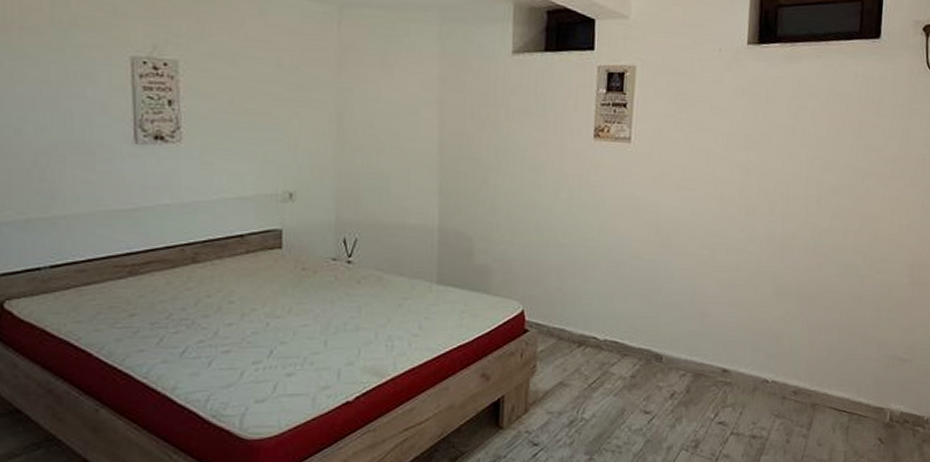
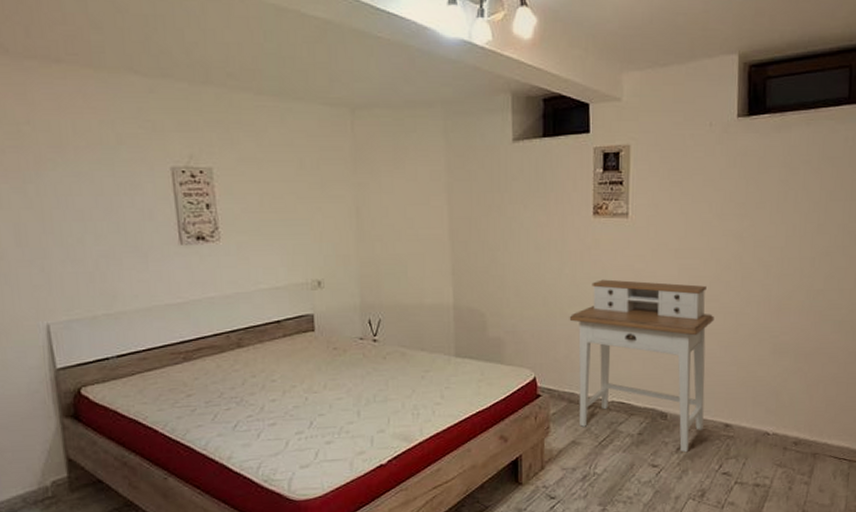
desk: none [563,207,716,399] -> present [569,279,715,453]

